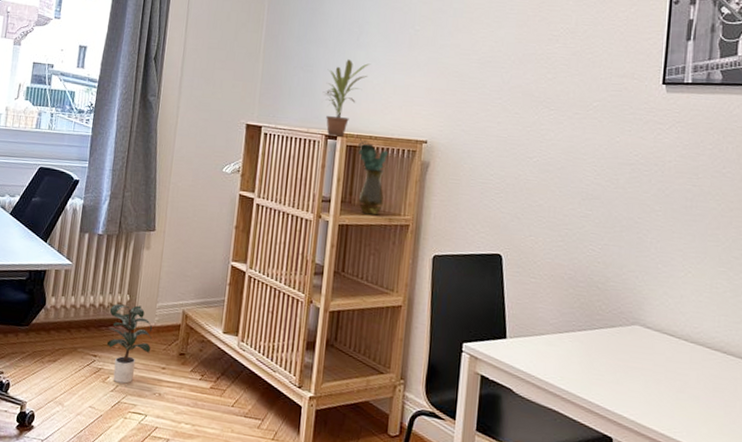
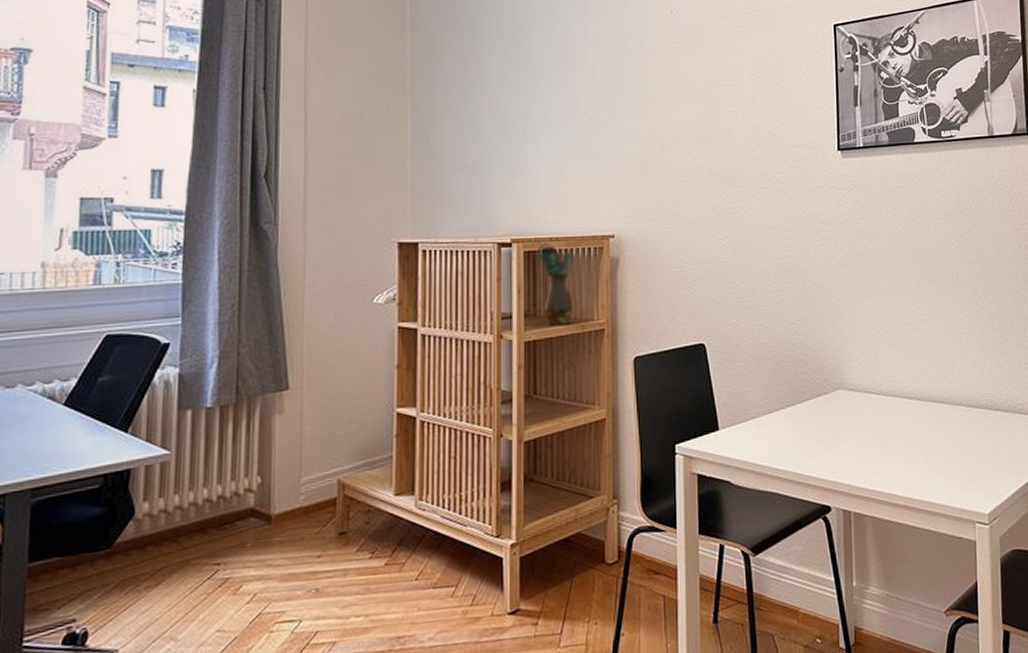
potted plant: present [106,304,153,384] -> none [233,486,298,591]
potted plant: present [322,59,370,137] -> none [489,155,541,243]

